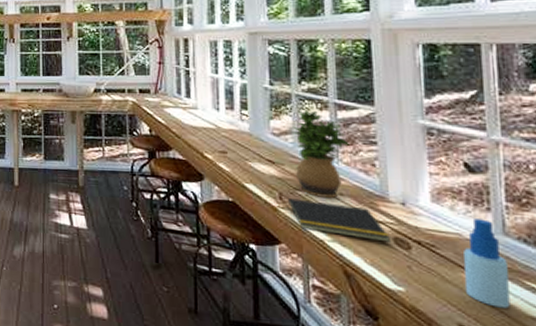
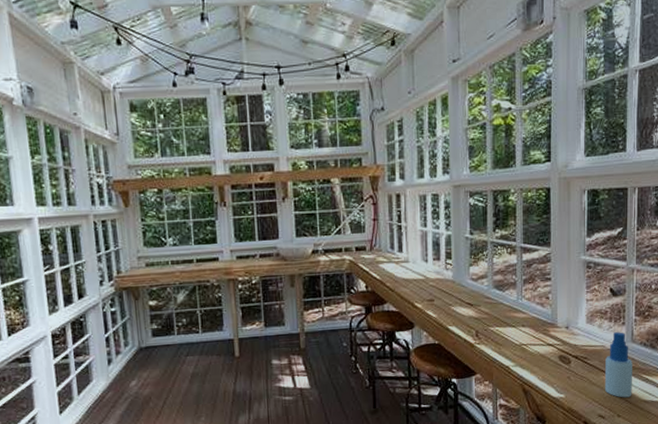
notepad: present [287,198,392,242] -> none [482,334,558,361]
potted plant: present [291,110,349,198] -> none [487,255,530,331]

